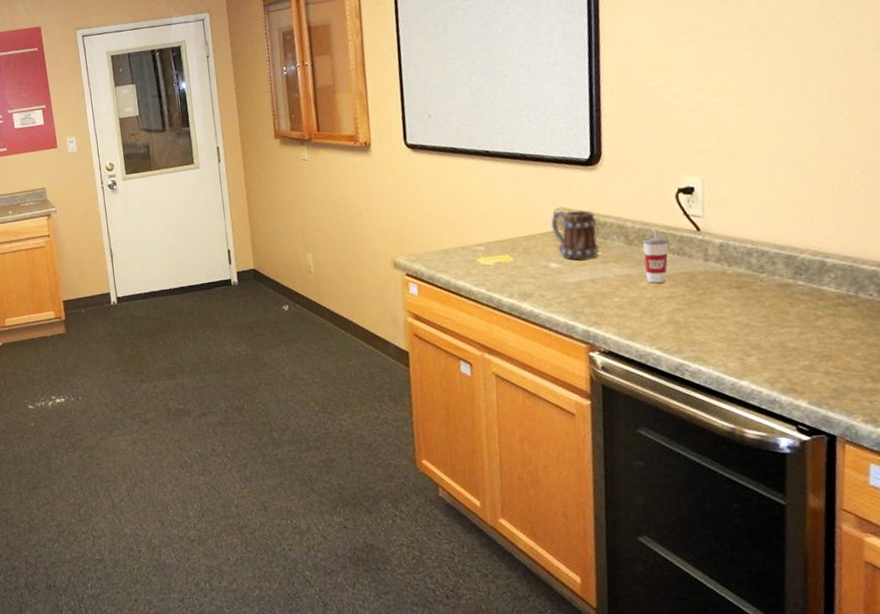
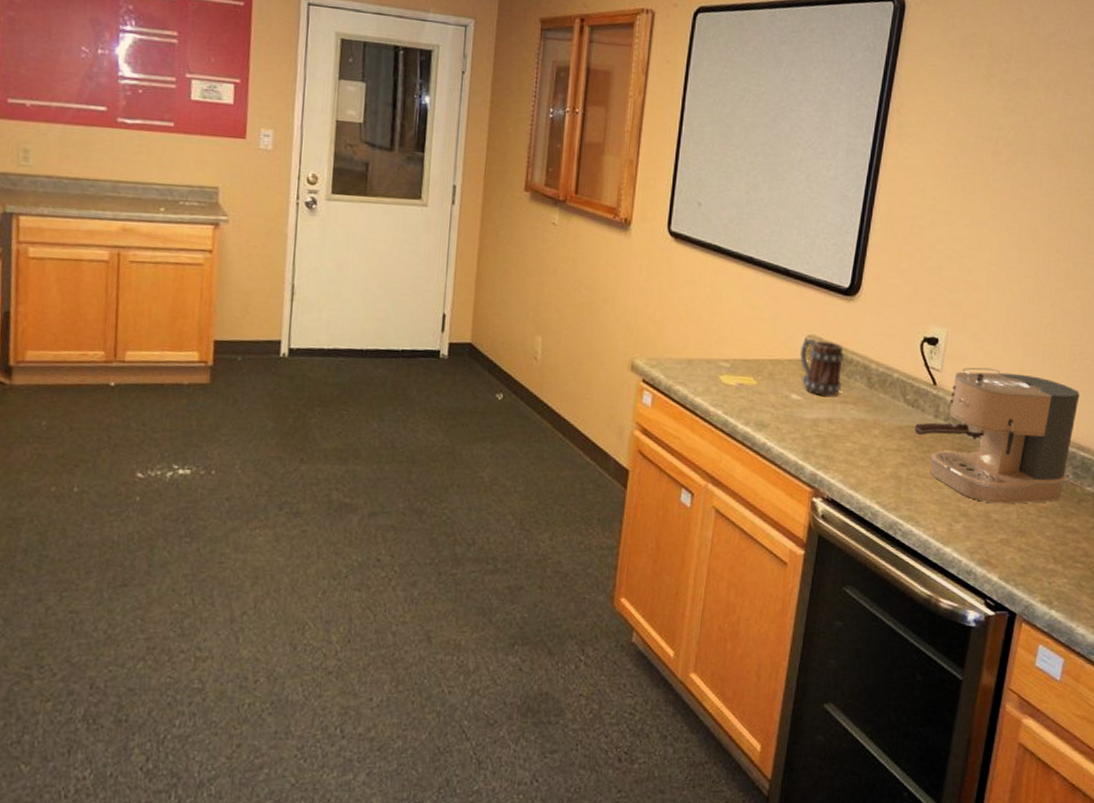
cup: present [642,225,670,284] -> none [880,371,907,433]
coffee maker: none [684,203,870,333] -> present [914,367,1080,504]

